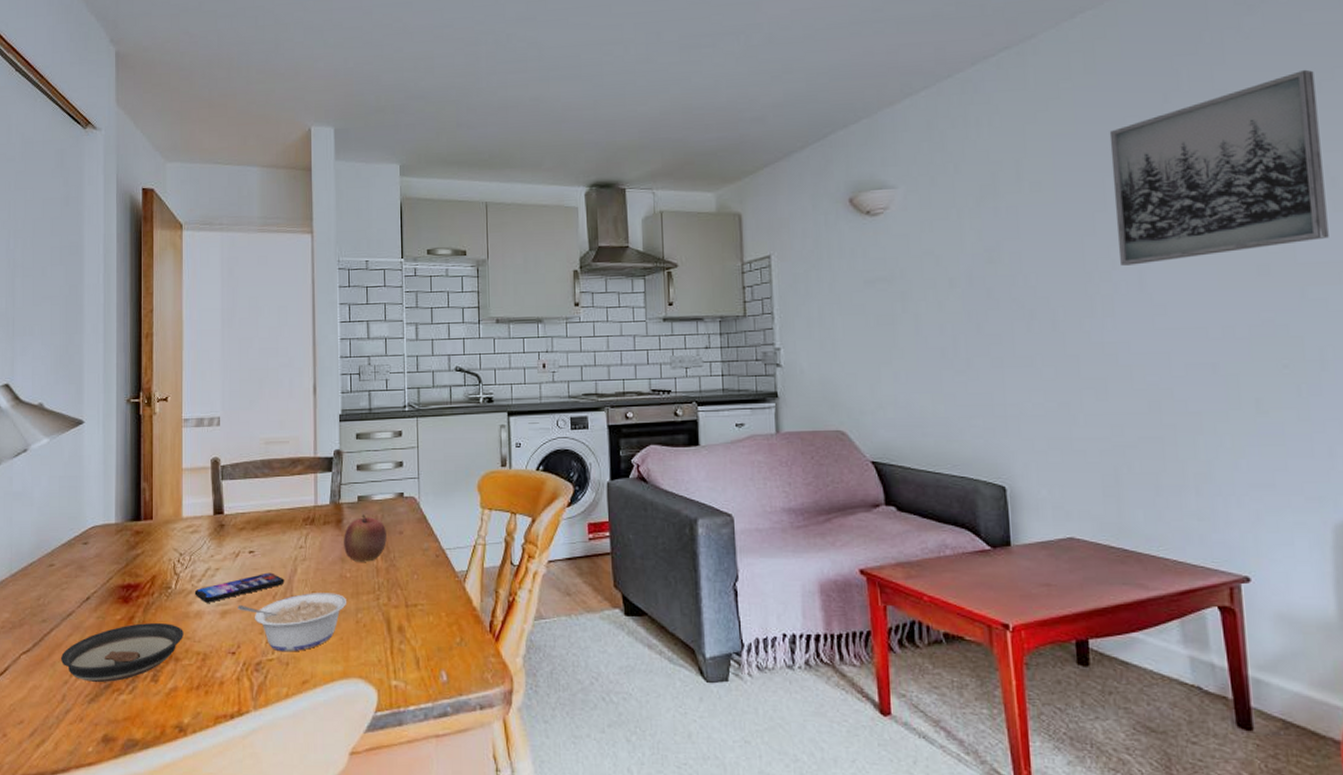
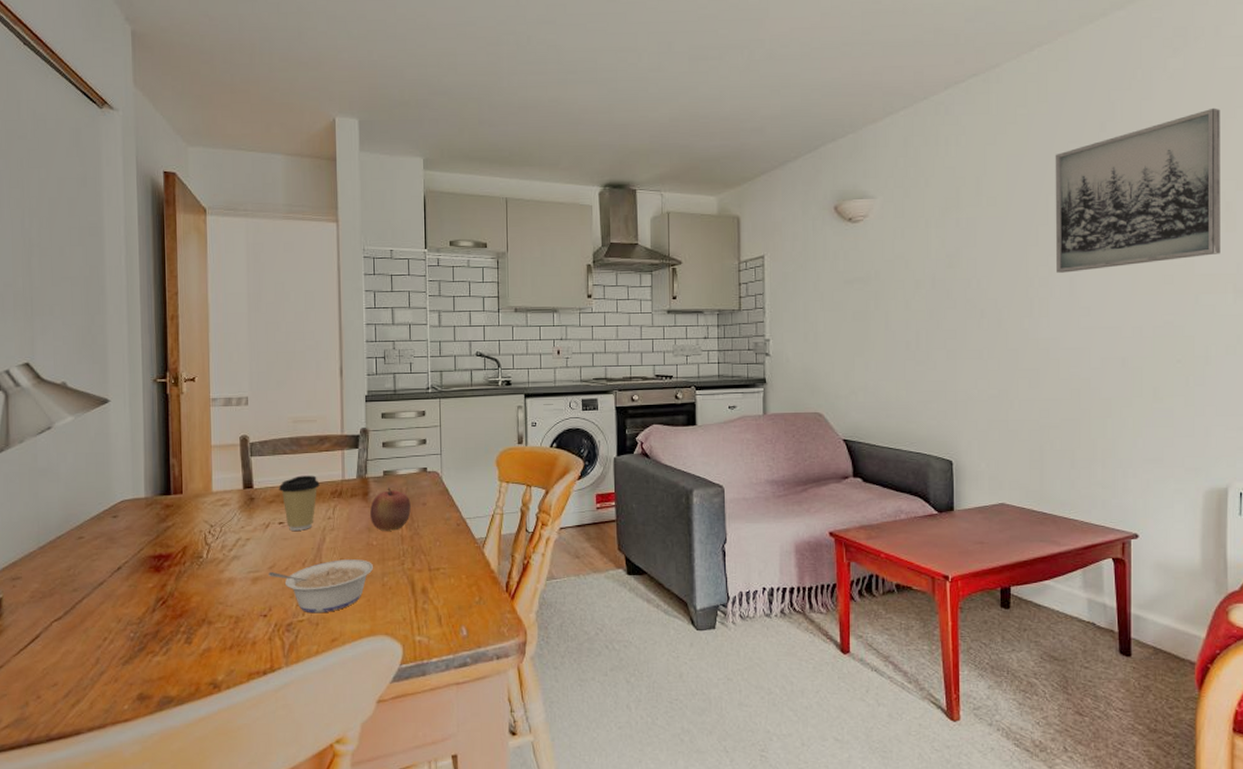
saucer: present [60,623,183,682] -> none [93,590,216,645]
smartphone: present [194,572,285,603] -> none [226,542,314,570]
coffee cup: none [249,500,291,560] -> present [278,475,320,531]

